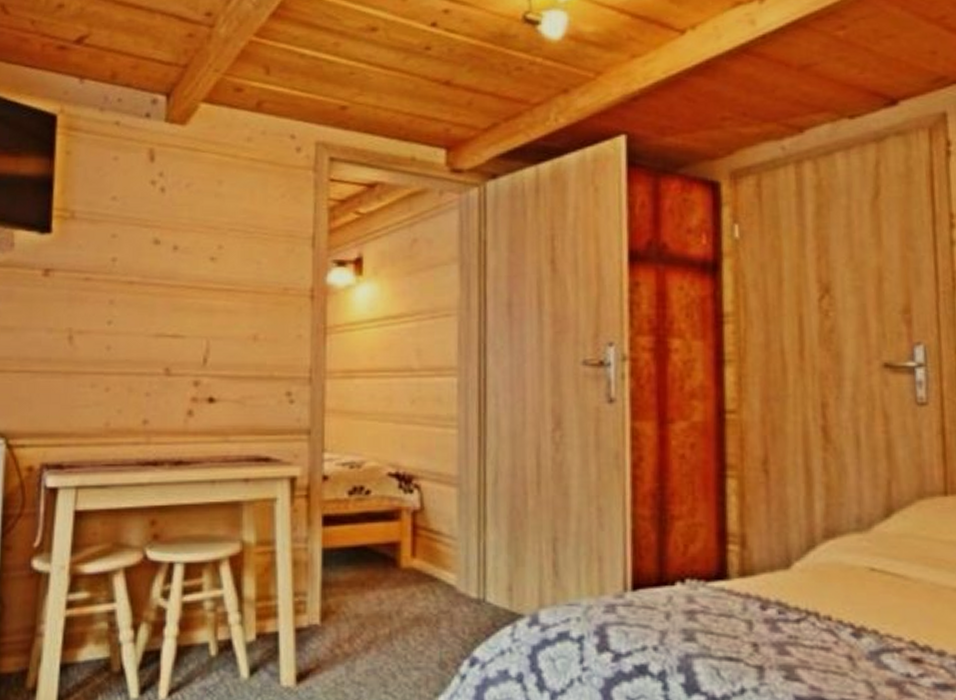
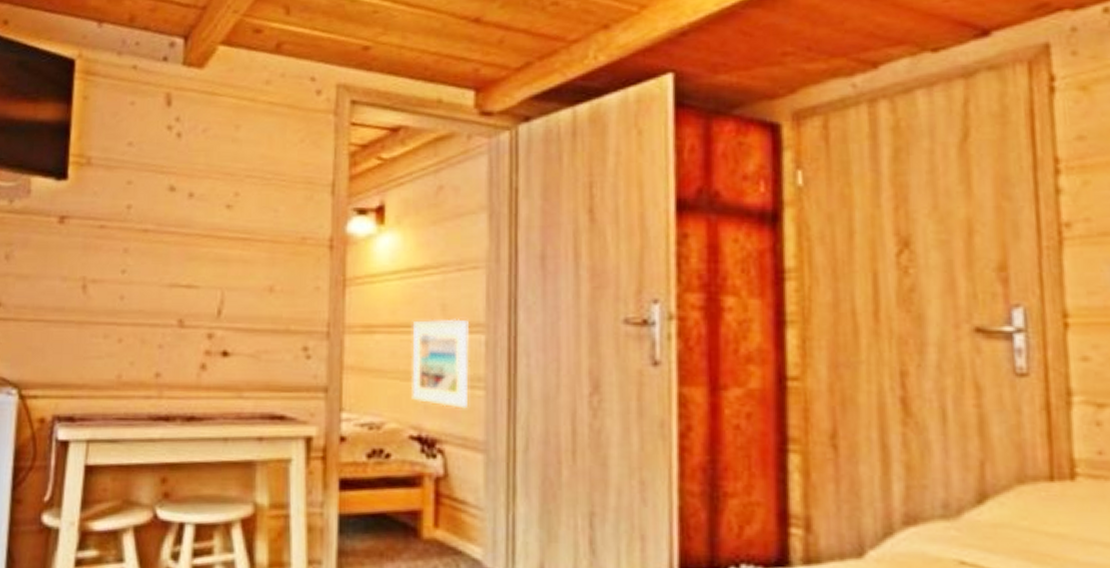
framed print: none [389,363,443,447] -> present [412,319,469,409]

